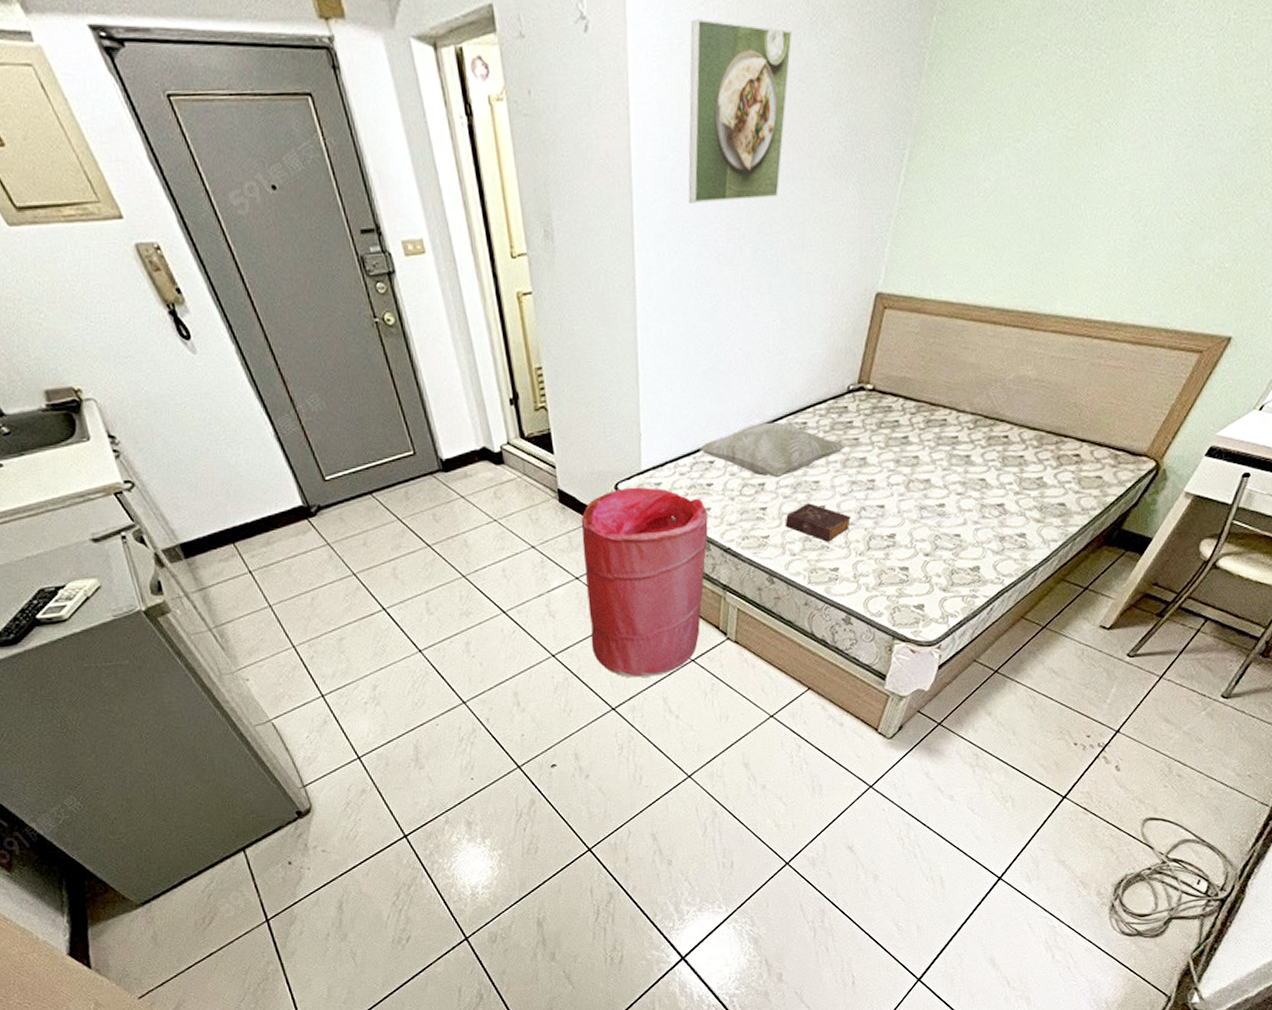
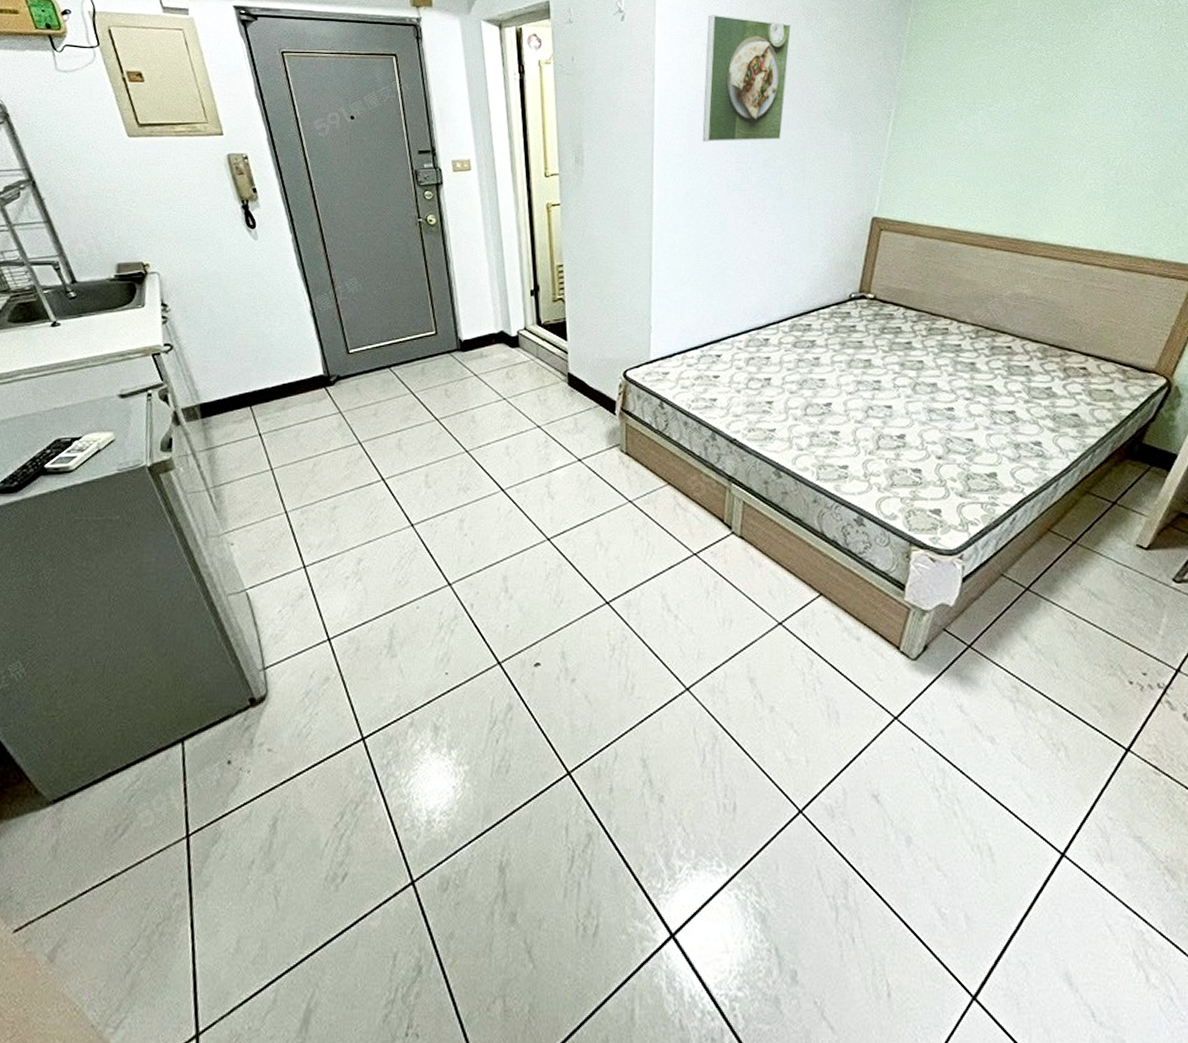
laundry hamper: present [581,486,709,678] -> none [588,375,714,569]
decorative pillow: present [699,421,845,478] -> none [706,322,850,374]
book: present [785,503,852,542] -> none [791,400,860,439]

